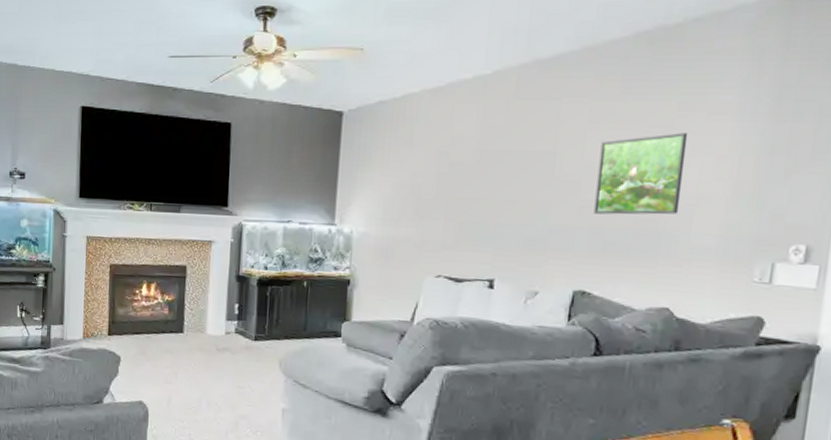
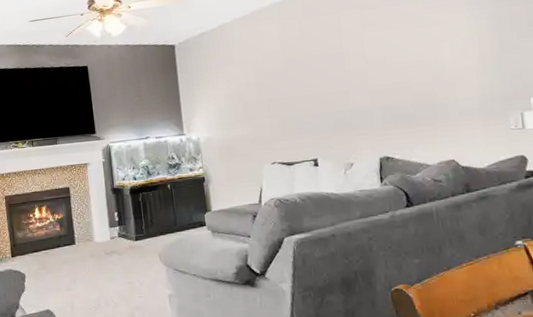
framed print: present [594,133,689,215] -> none [375,24,444,95]

